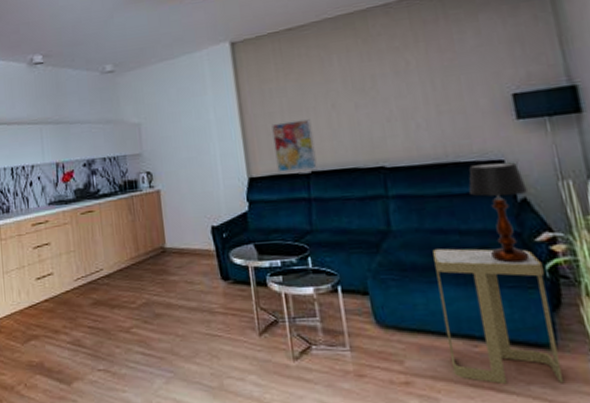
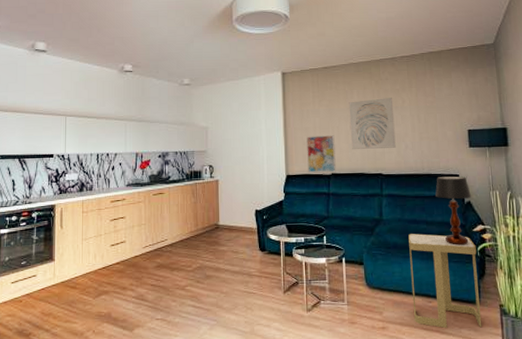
wall art: none [327,60,402,138] -> present [349,98,396,150]

